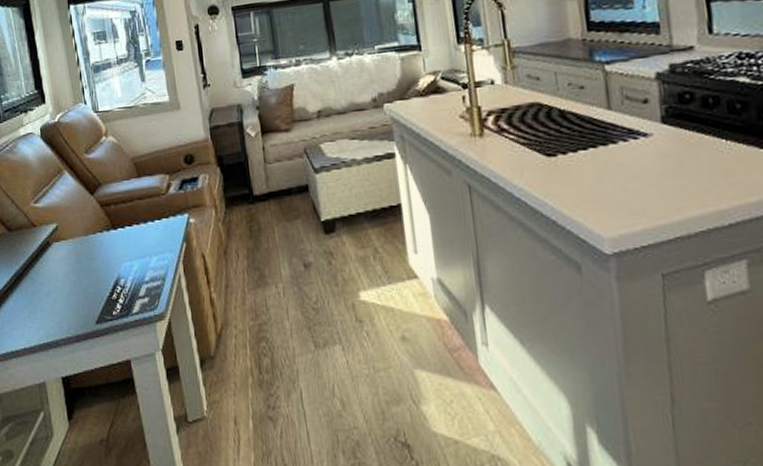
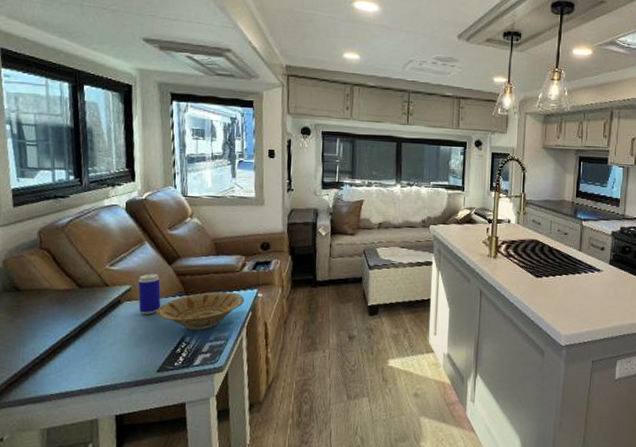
beverage can: none [63,207,90,256] -> present [138,273,161,314]
bowl: none [85,220,176,271] -> present [156,292,244,330]

